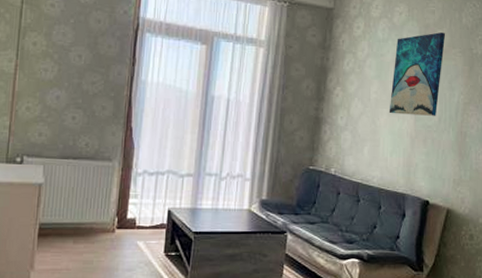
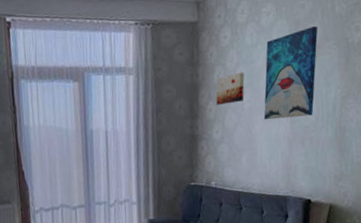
wall art: none [344,63,373,92] -> present [216,72,245,105]

